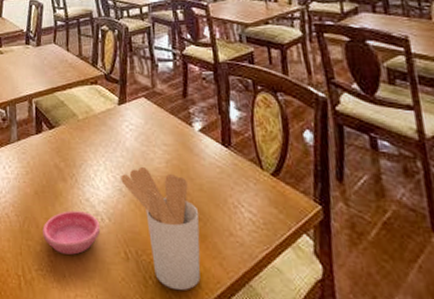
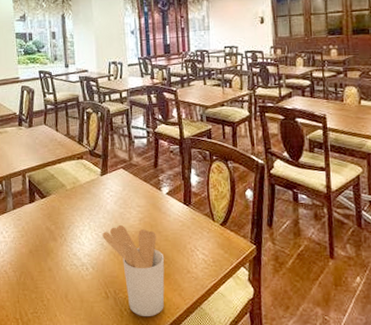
saucer: present [42,210,101,255] -> none [37,264,86,298]

